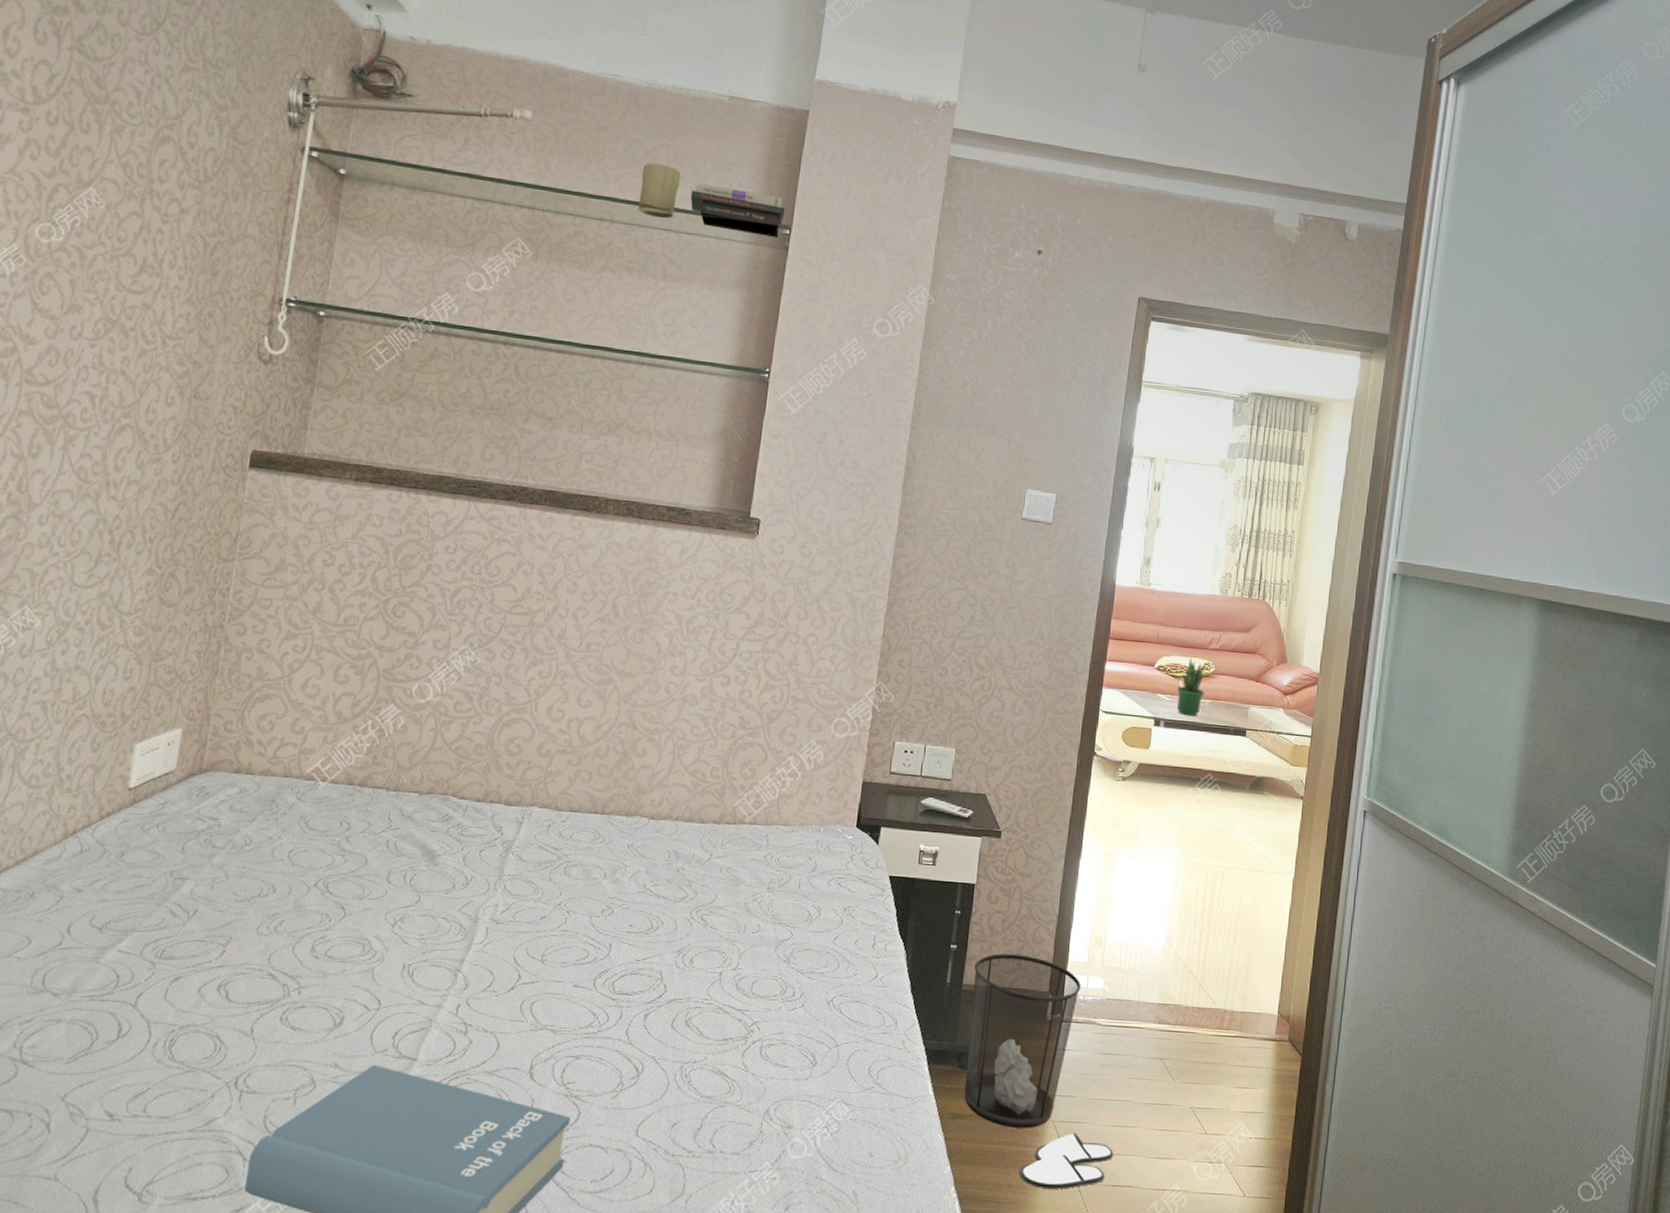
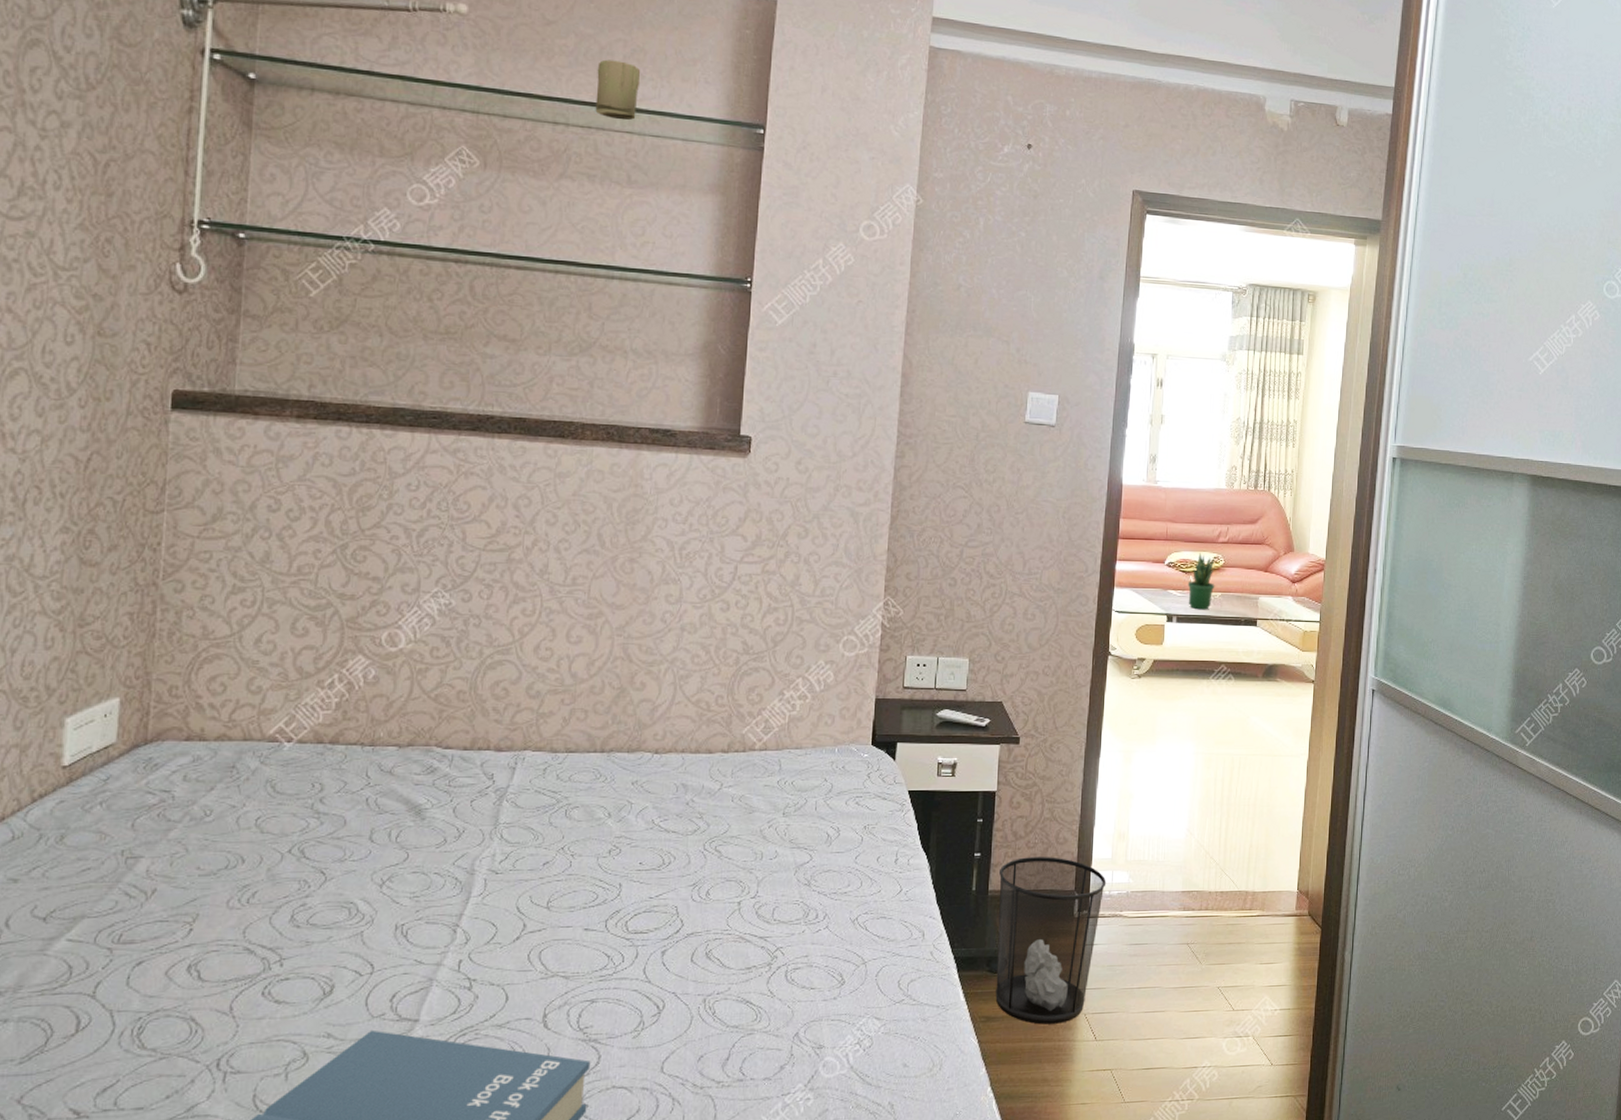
books: present [690,182,786,239] -> none [653,80,758,139]
slippers: present [1019,1132,1113,1189] -> none [1054,1022,1145,1079]

